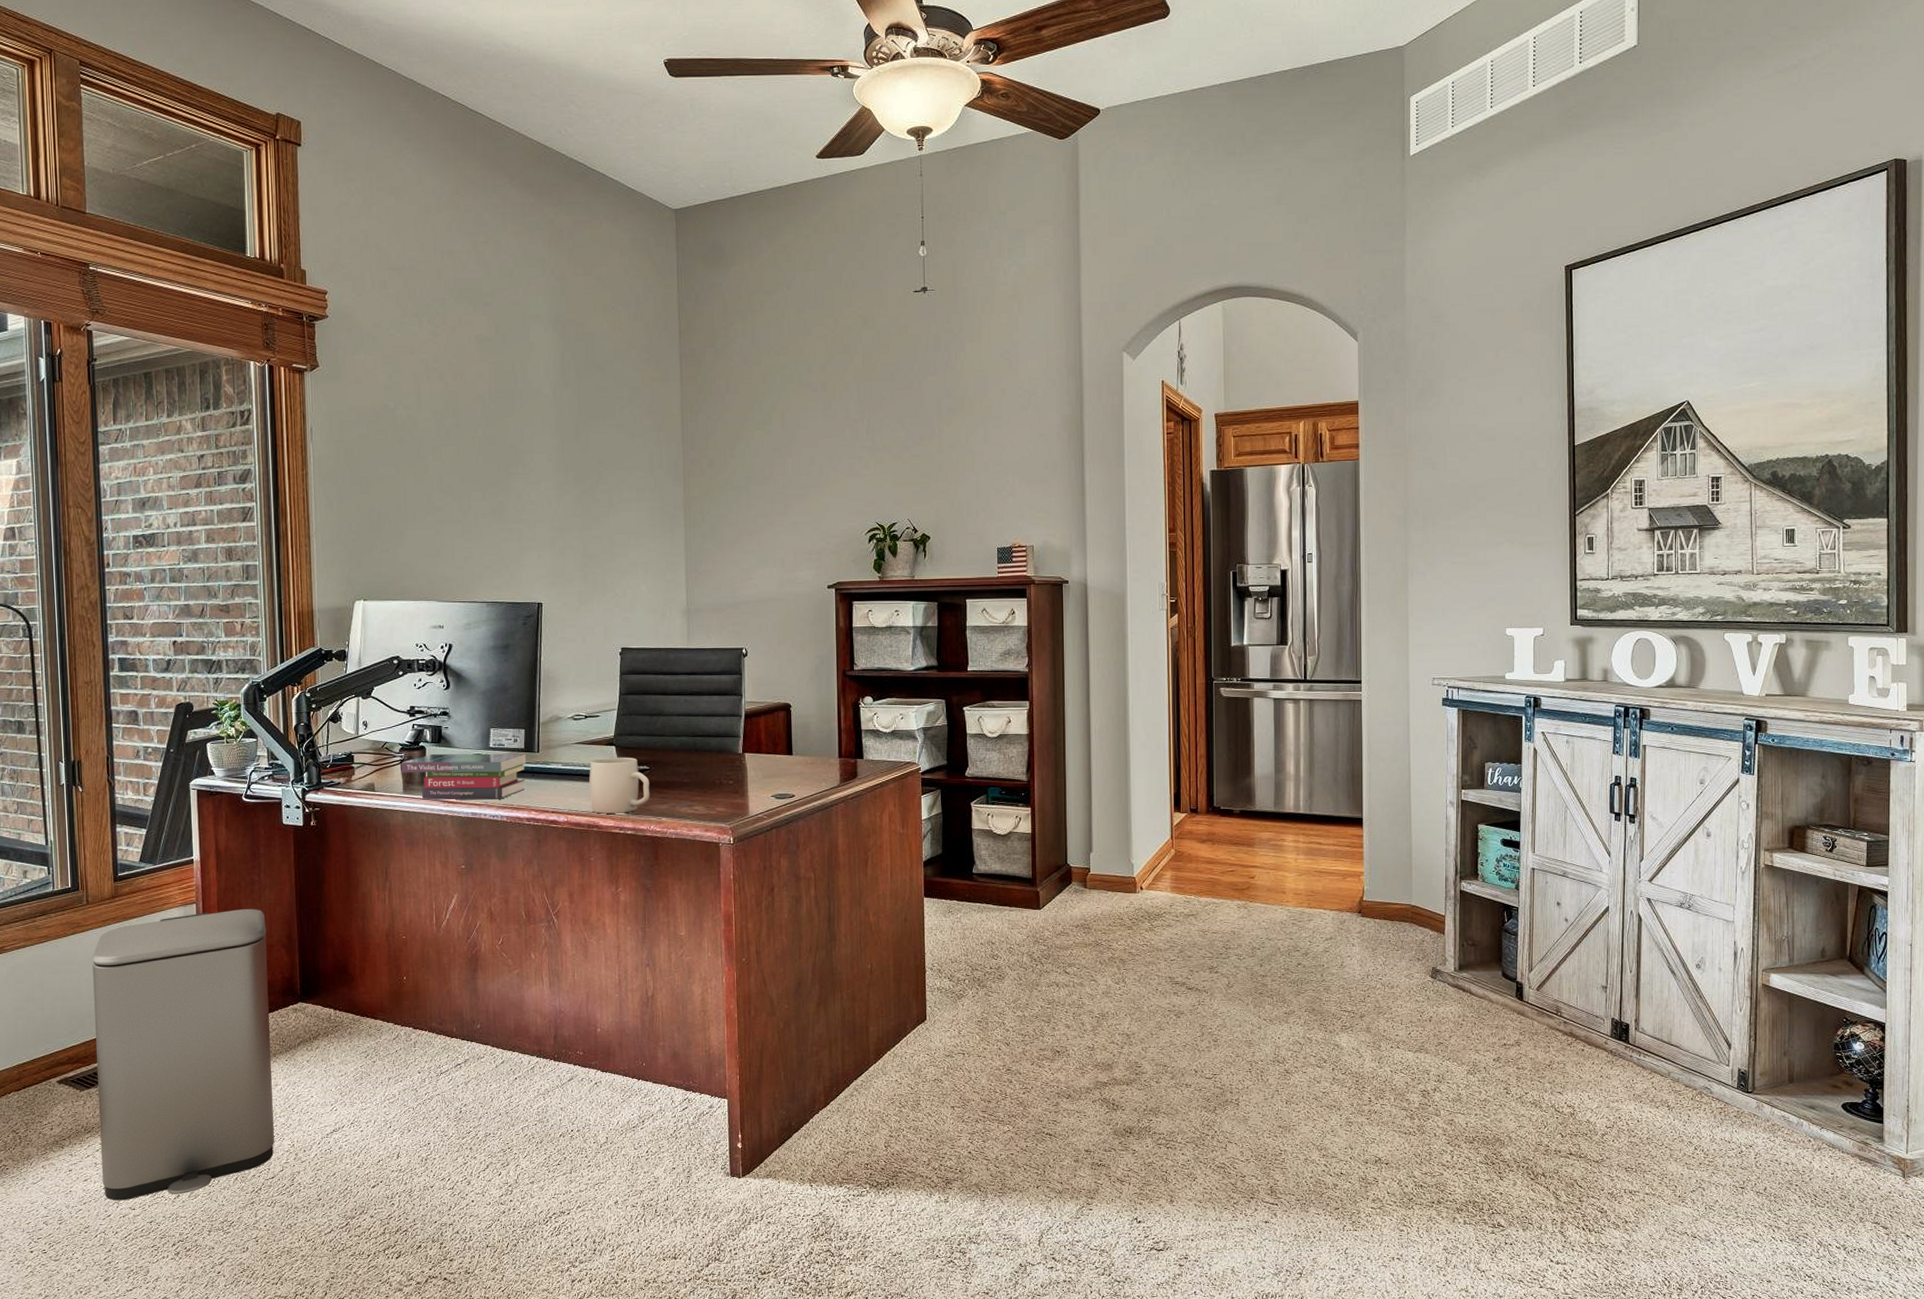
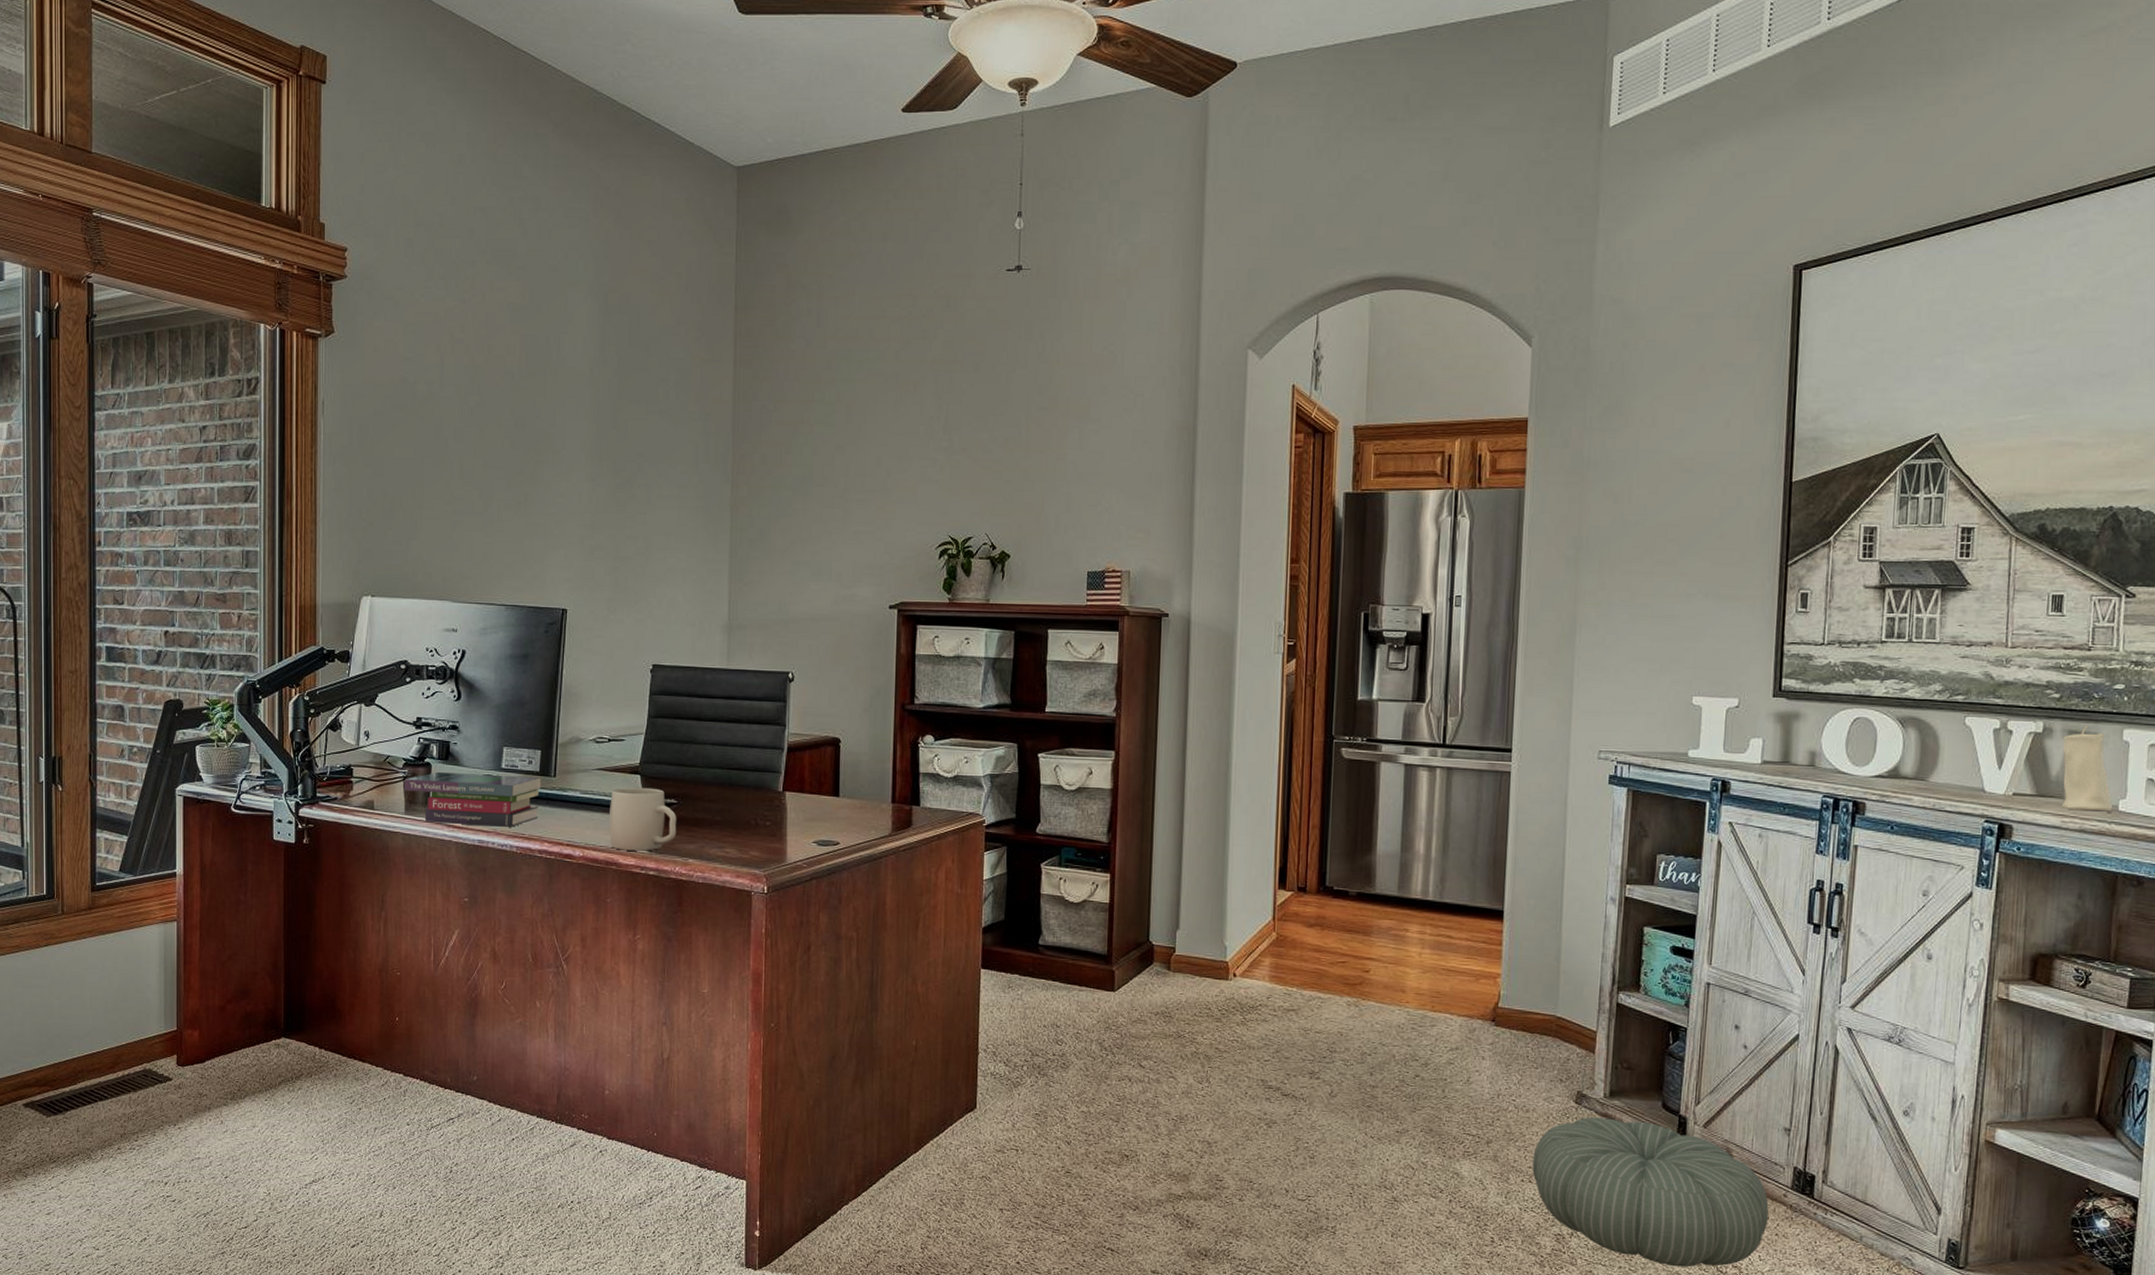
pedal bin: present [91,909,274,1201] -> none [64,930,250,1239]
pouf: none [1399,988,1593,1110] -> present [1532,1117,1769,1267]
candle: none [1802,635,1844,706] -> present [2061,725,2113,812]

